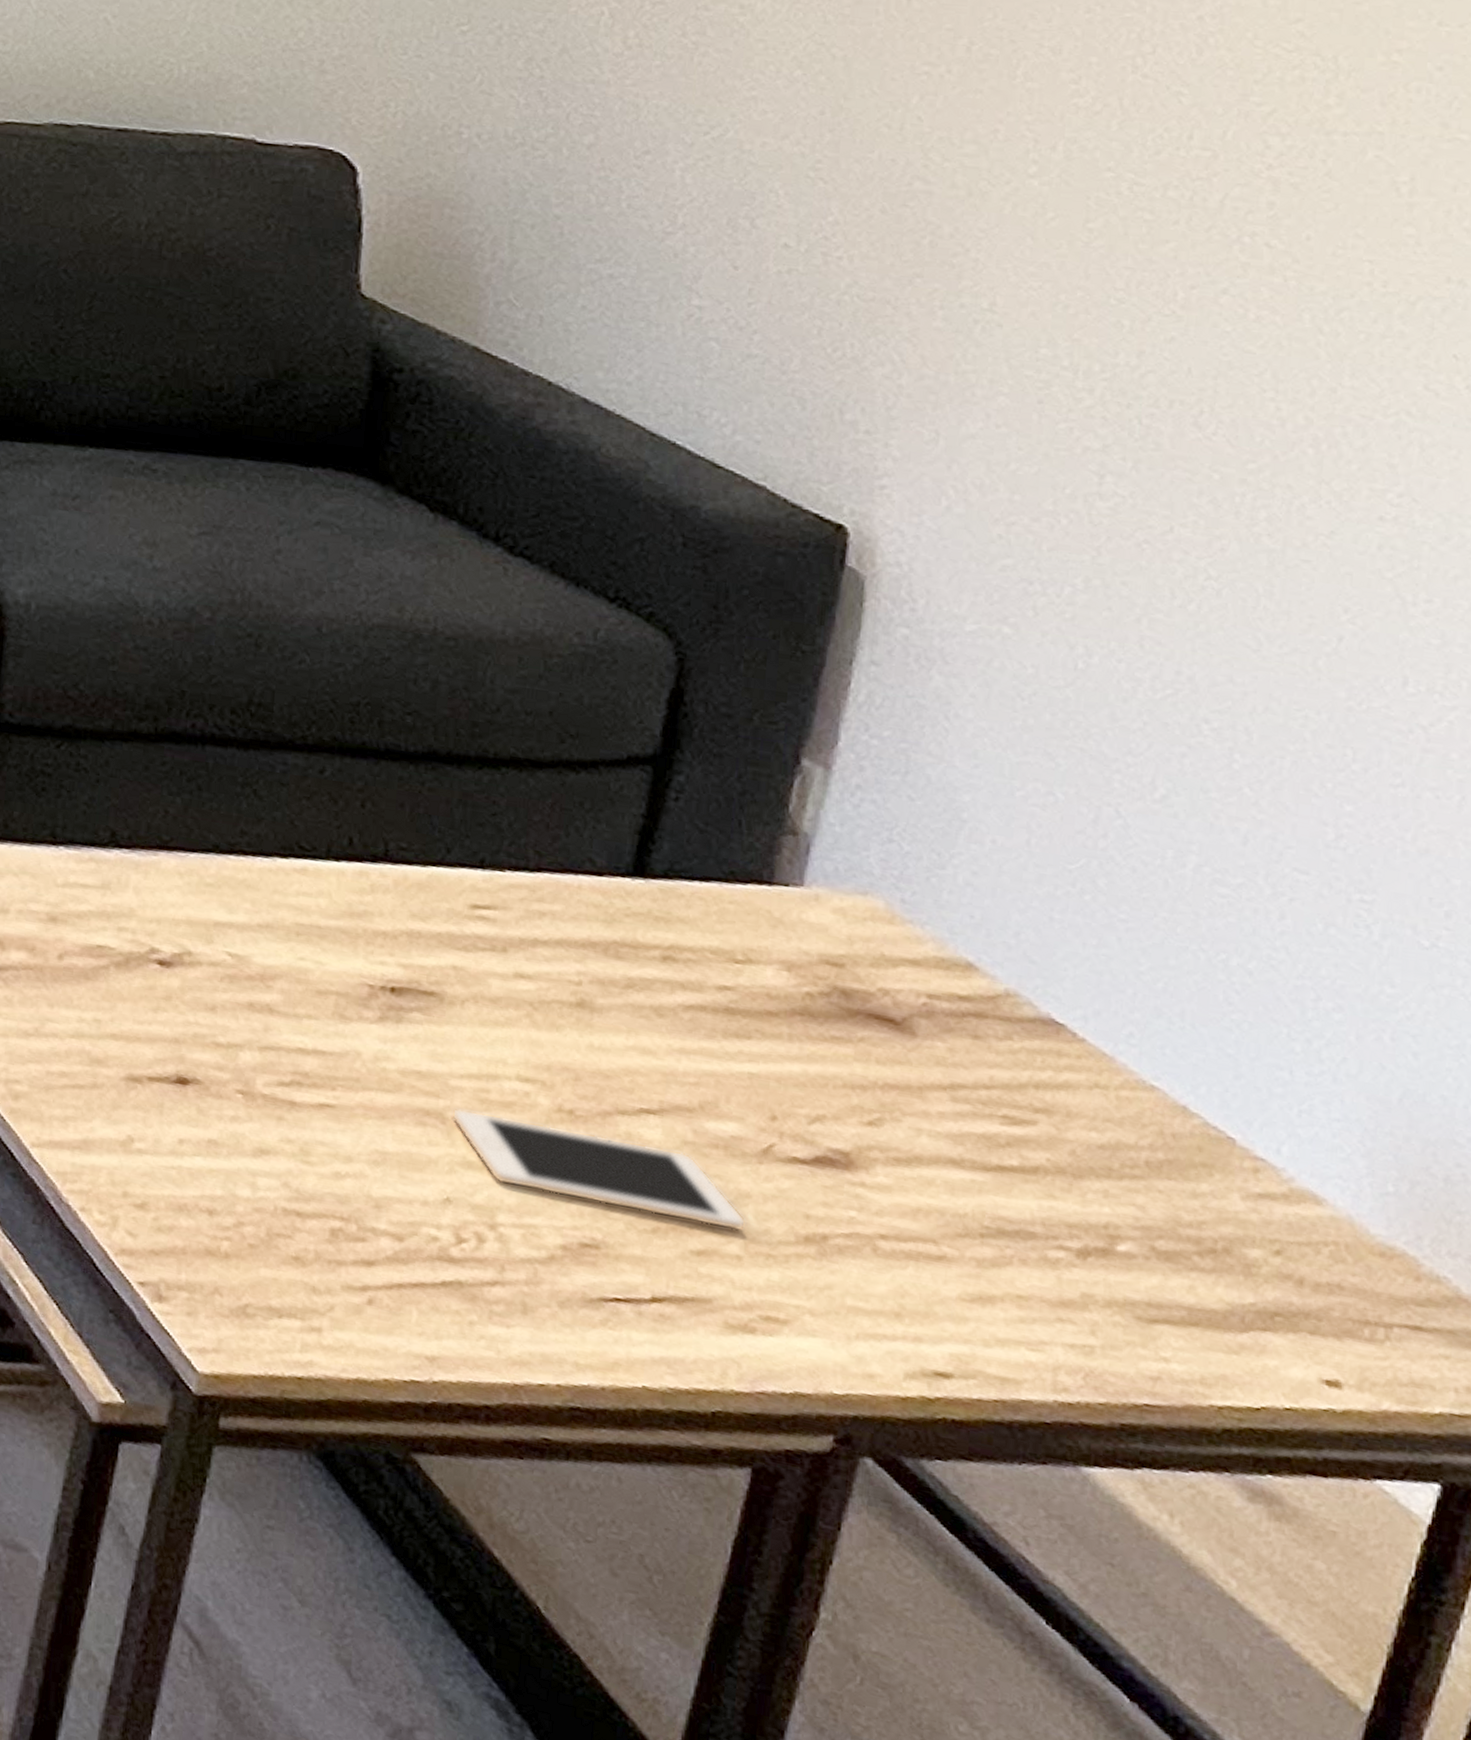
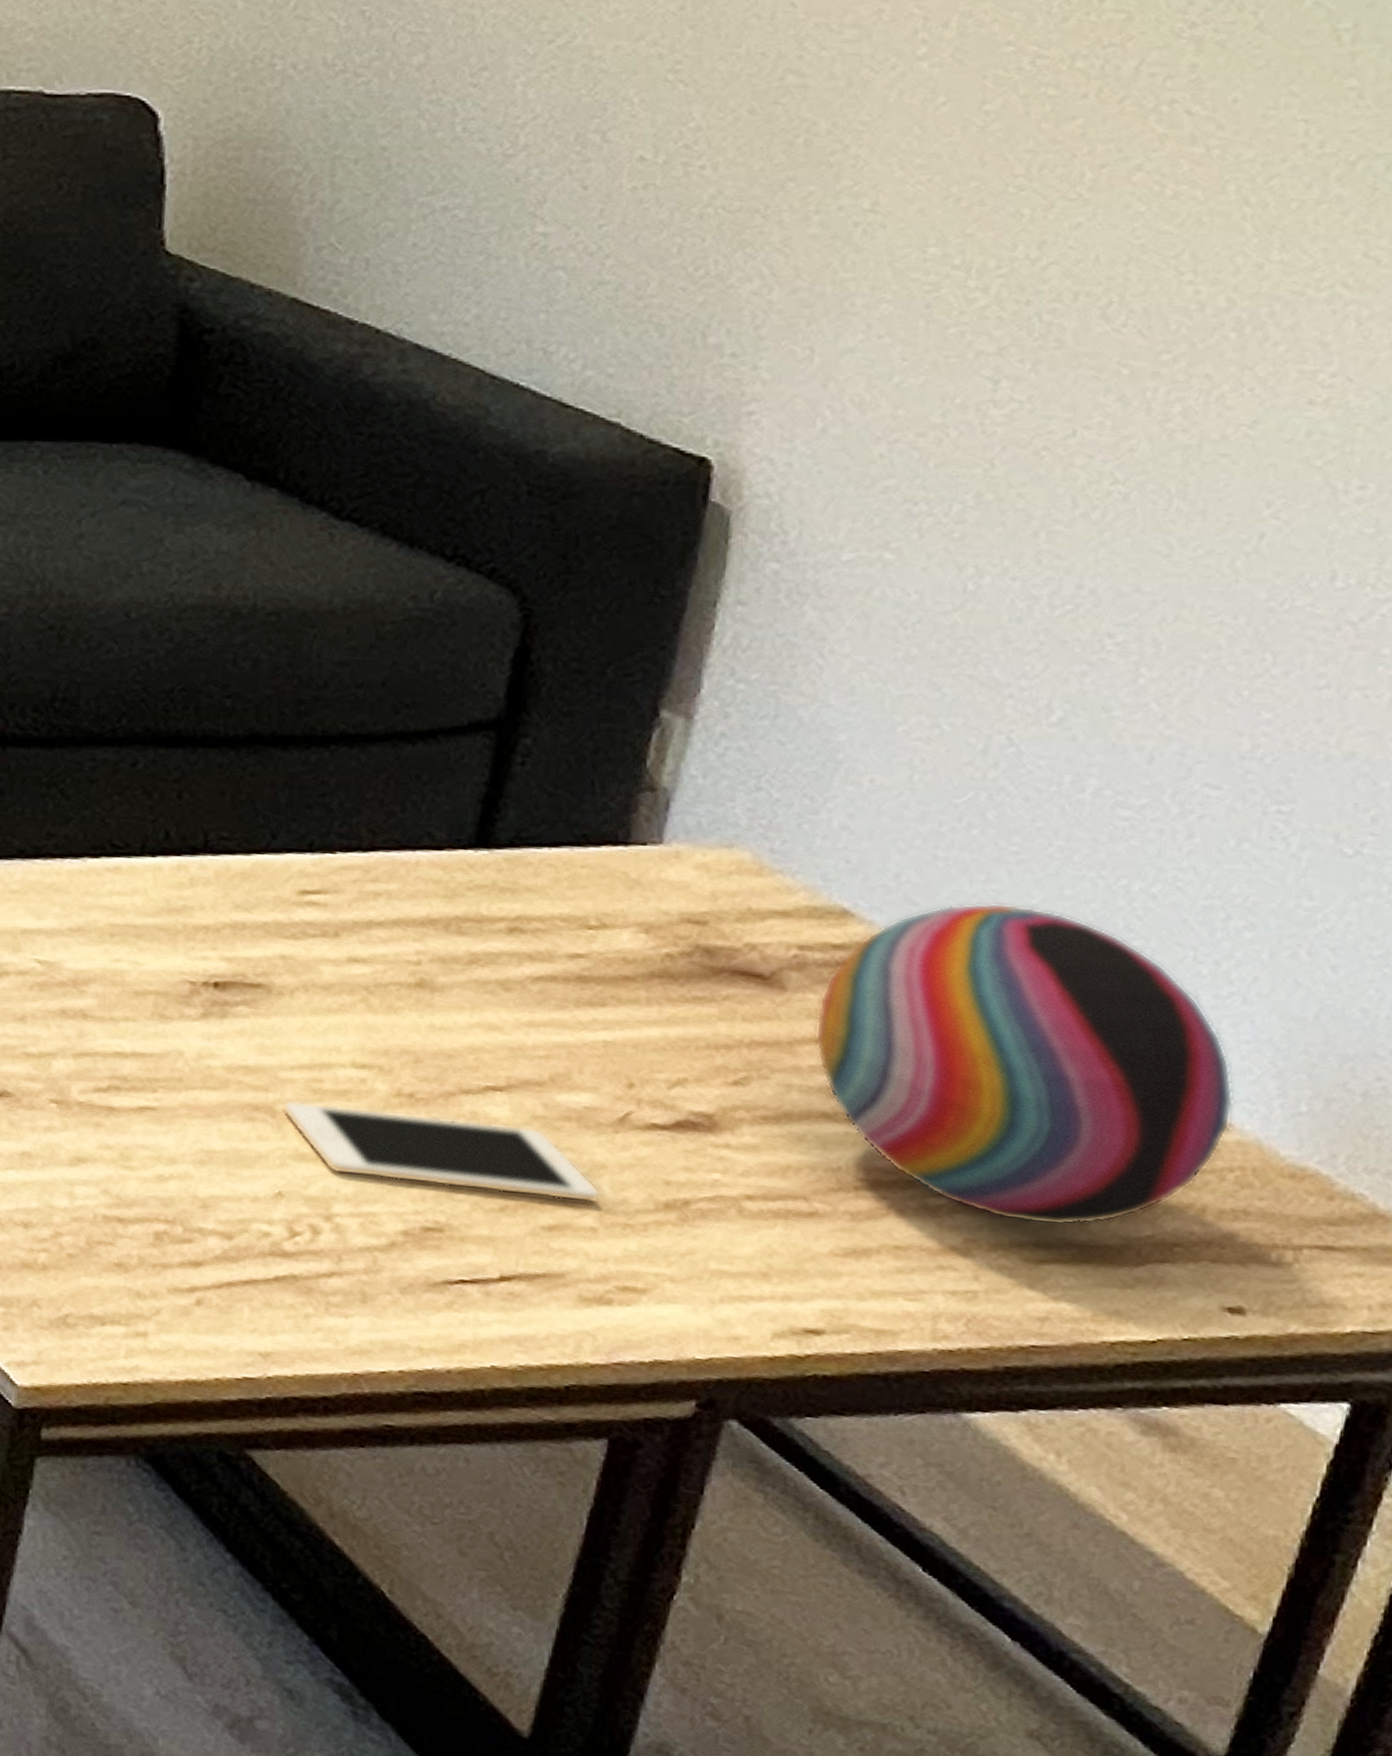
decorative ball: none [942,965,1327,1288] -> present [814,903,1234,1226]

